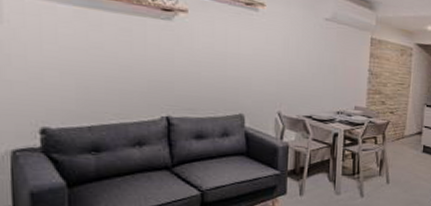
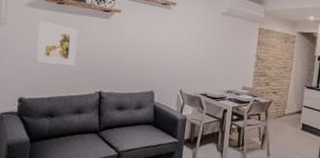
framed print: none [59,20,126,84] -> present [36,21,78,66]

